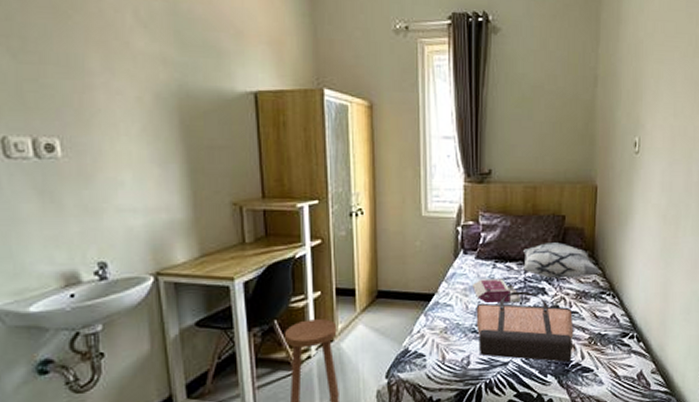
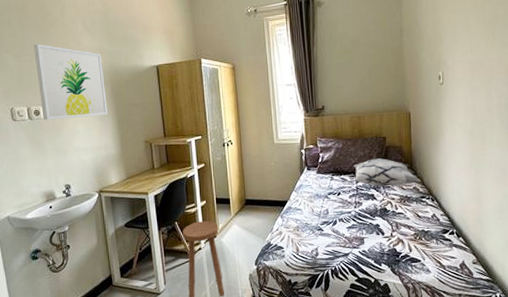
wall art: none [45,37,174,161] -> present [34,44,108,120]
book: present [471,279,520,303] -> none [315,188,355,207]
shopping bag: present [476,291,573,362] -> none [320,197,401,254]

